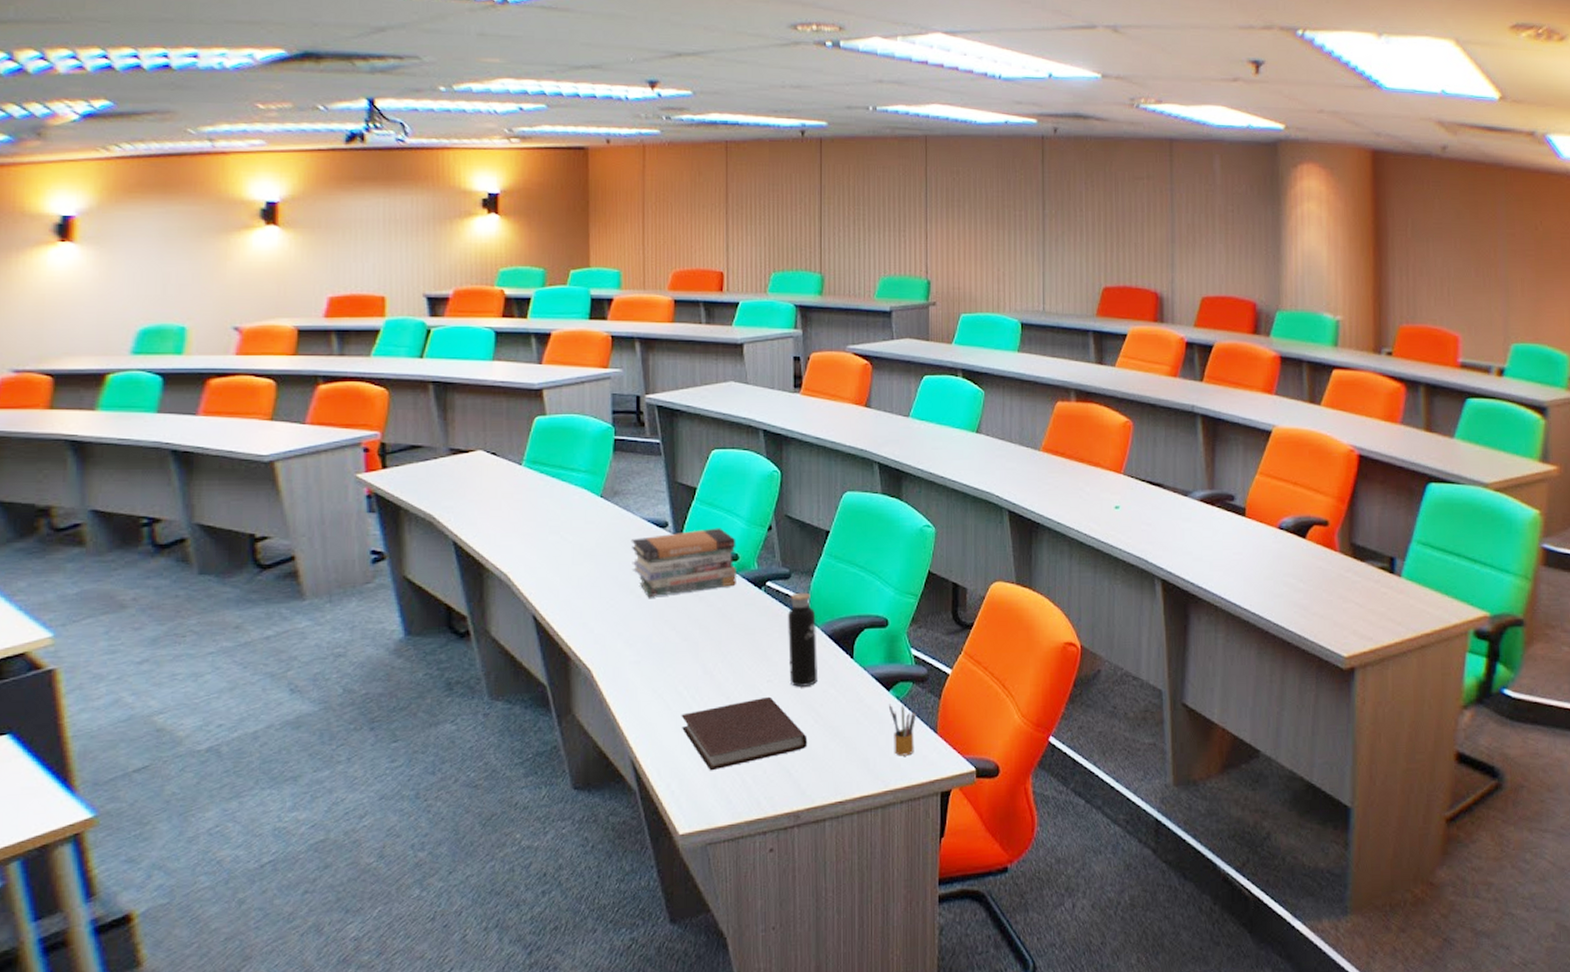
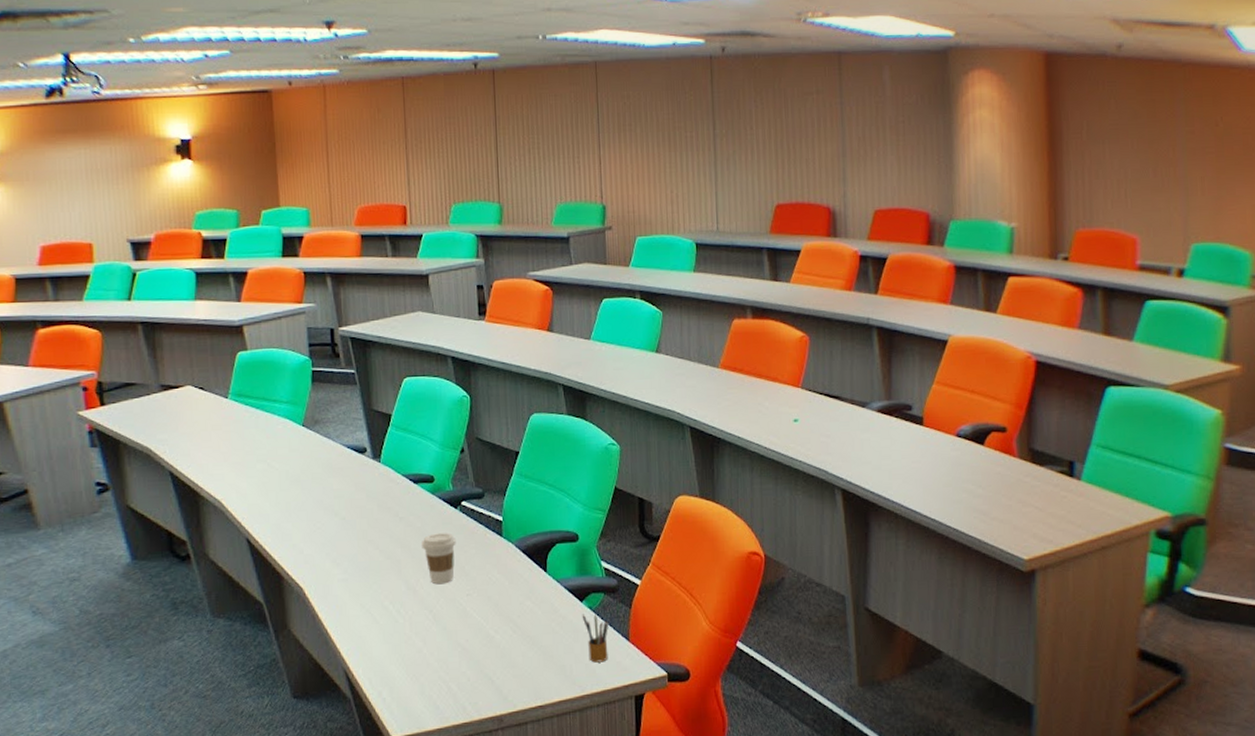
book stack: present [630,528,736,598] -> none [332,452,433,520]
notebook: present [681,696,808,771] -> none [388,609,507,680]
coffee cup: none [722,614,759,669] -> present [421,533,456,585]
water bottle: present [788,585,817,687] -> none [483,504,514,600]

